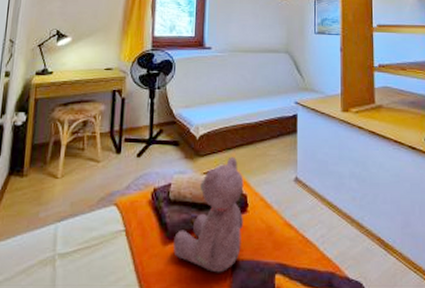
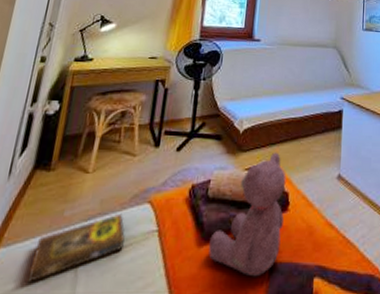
book: none [11,215,95,276] -> present [26,213,125,283]

